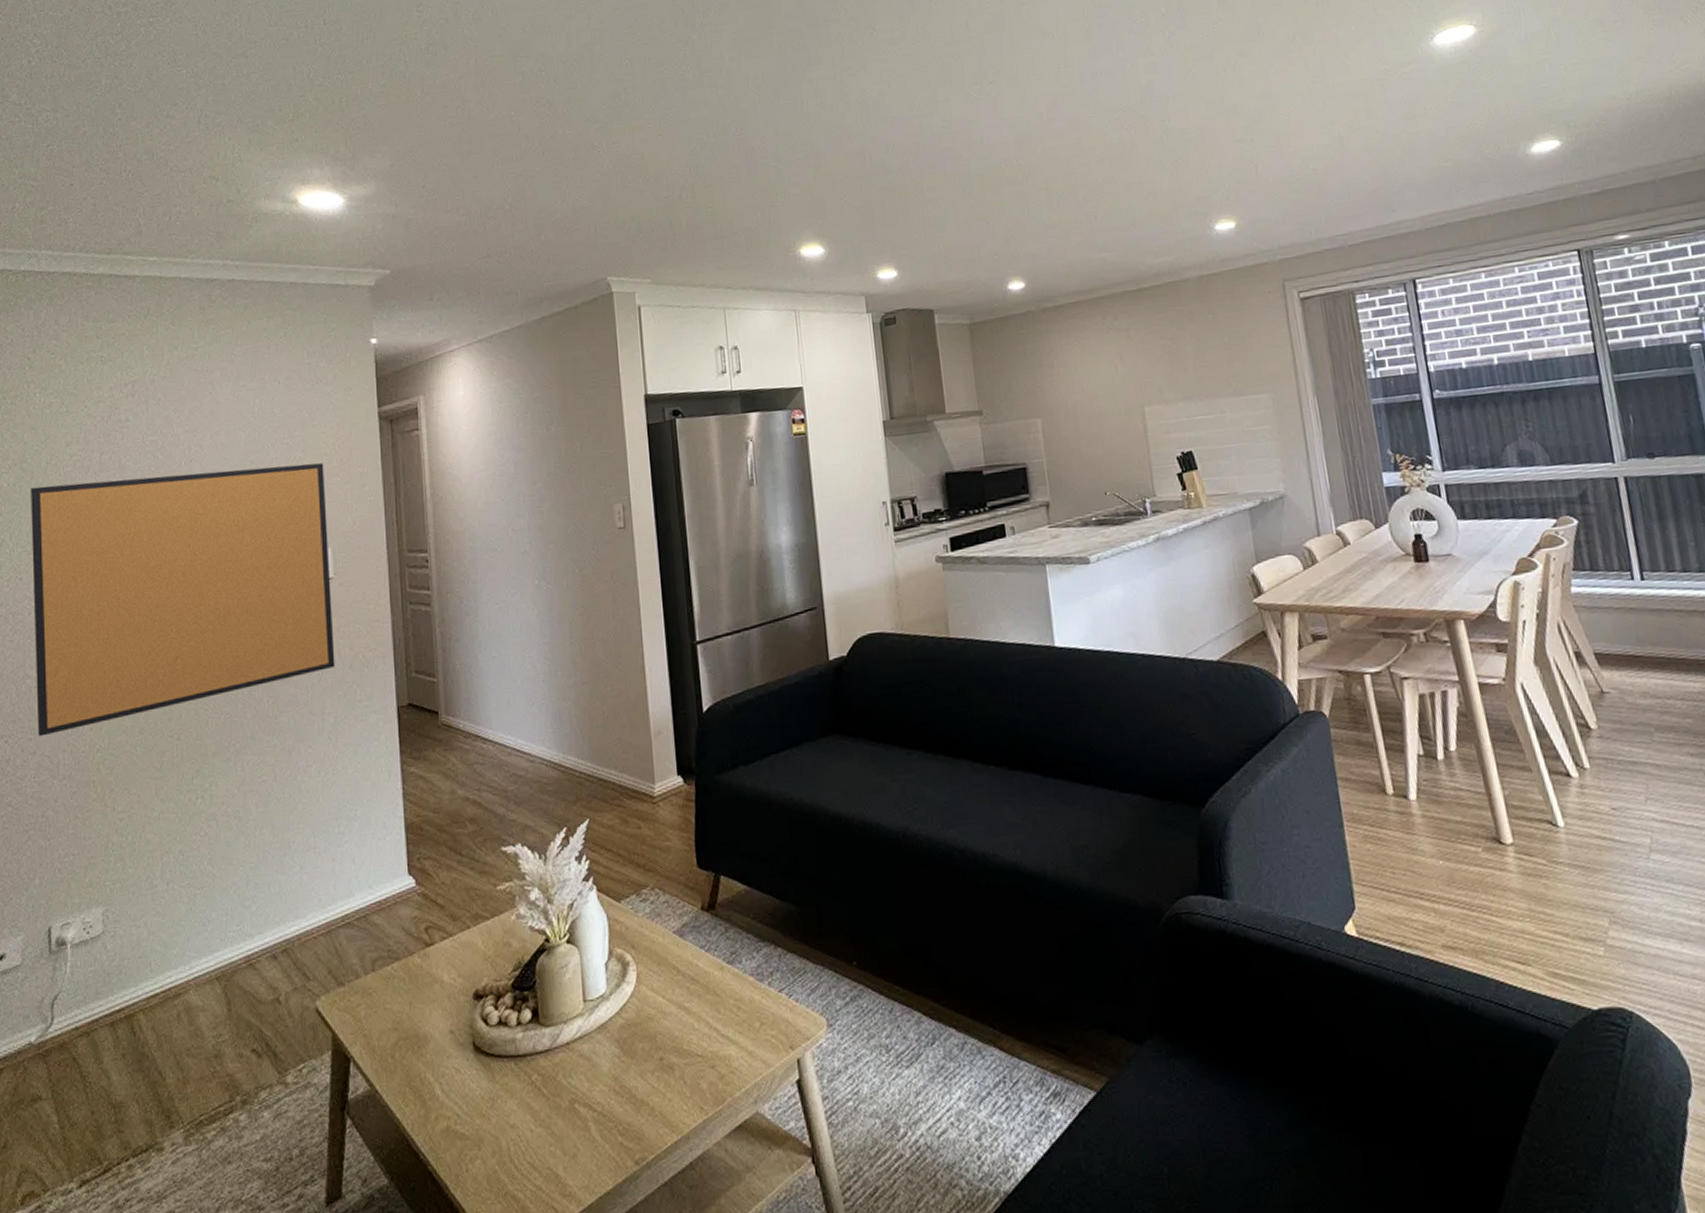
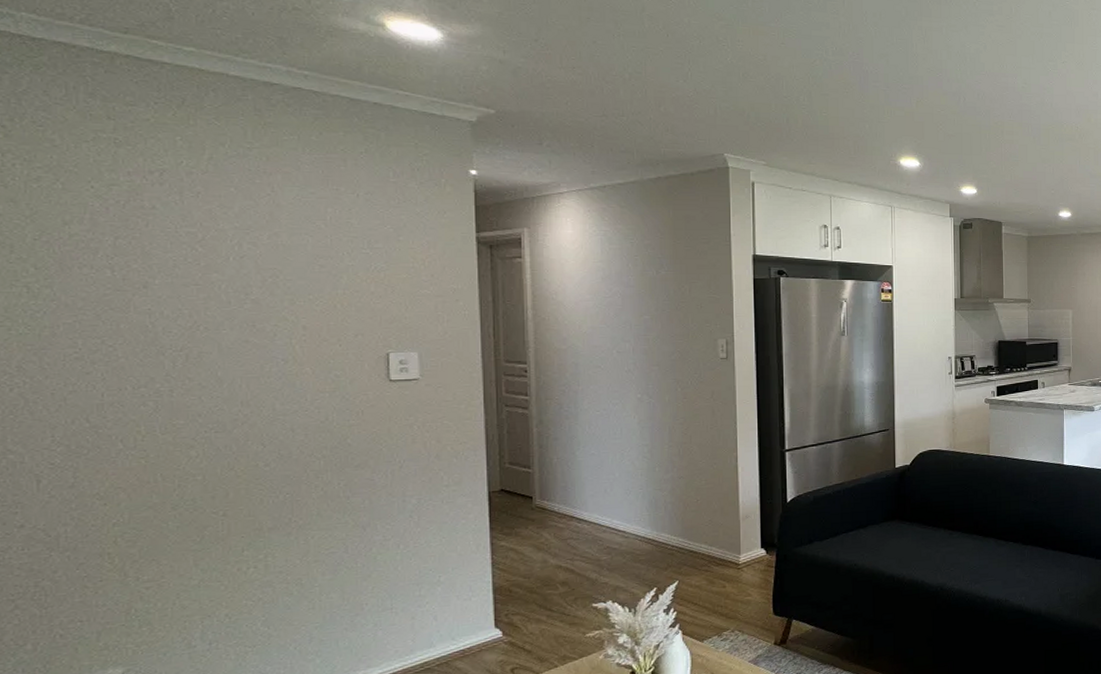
wall art: present [31,463,335,737] -> none [10,262,420,511]

